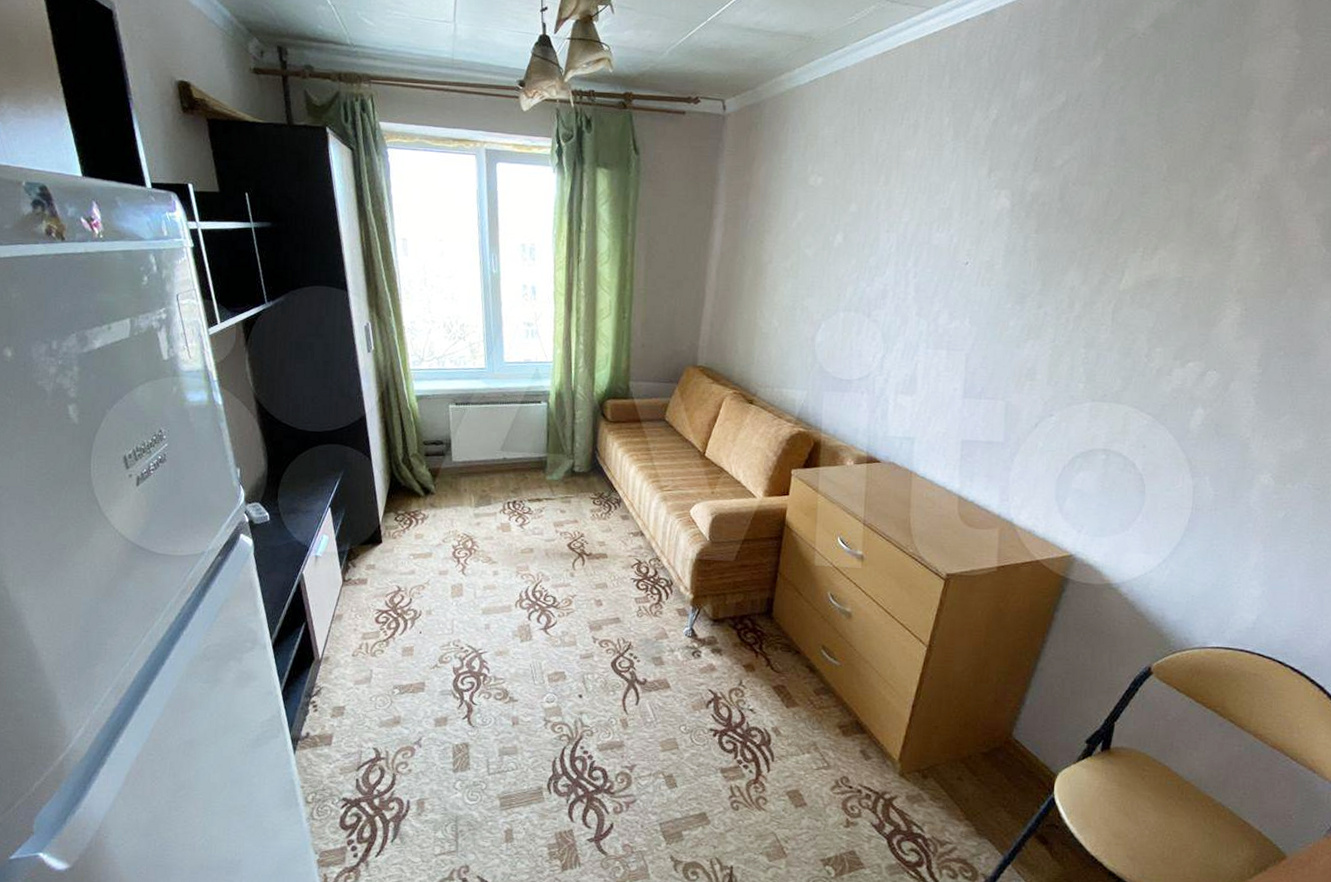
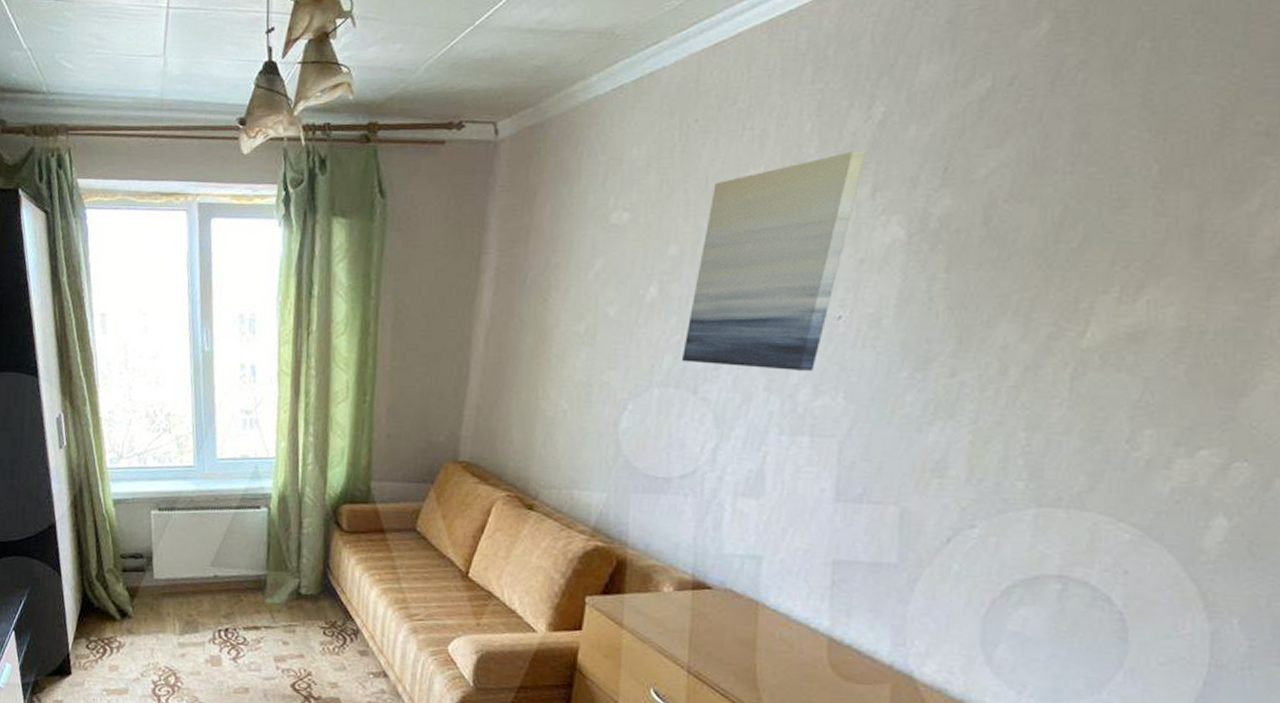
wall art: none [859,140,985,302] -> present [681,150,866,371]

